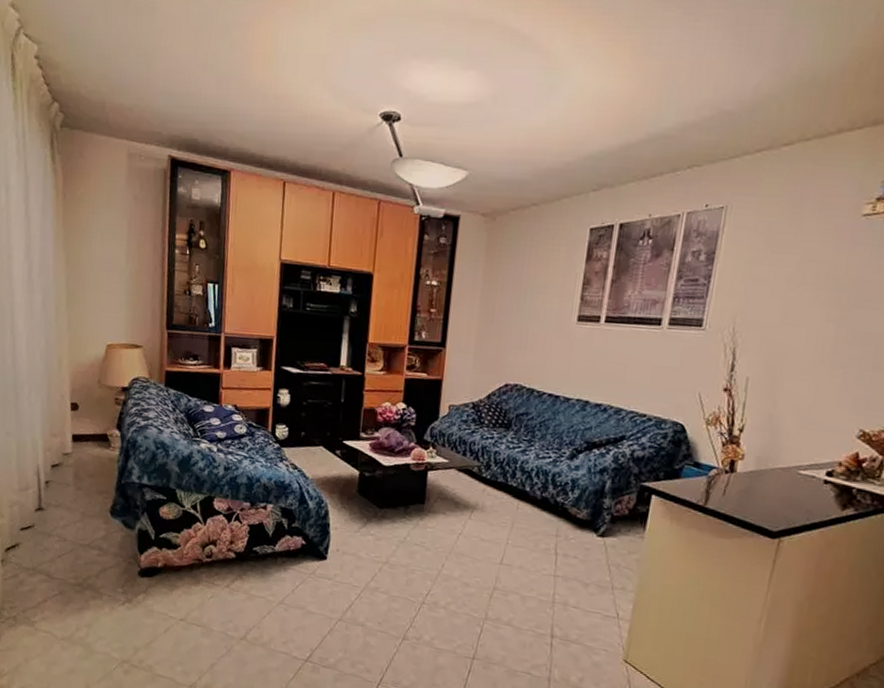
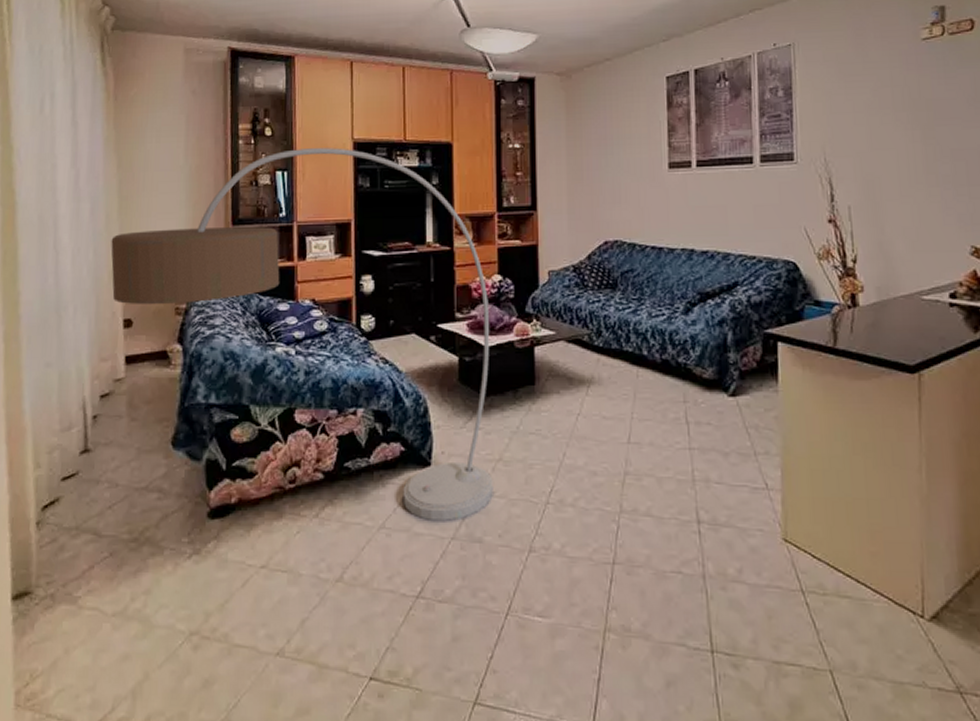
floor lamp: none [60,263,392,606] -> present [111,148,493,521]

